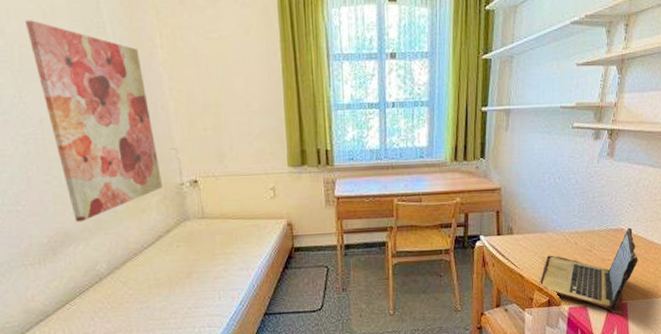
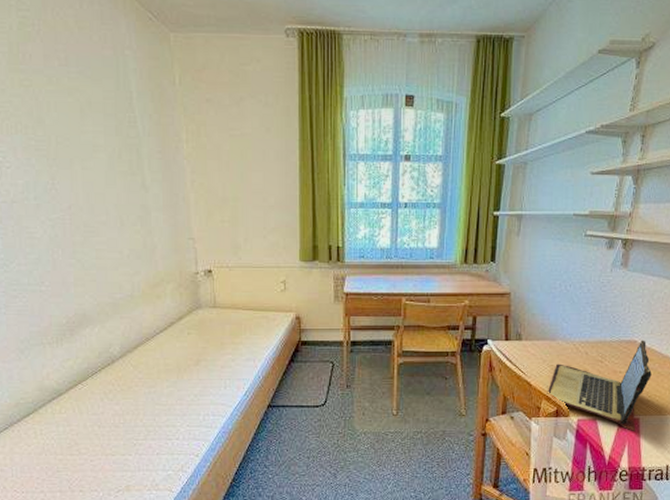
wall art: present [24,20,162,223] -> none [63,113,178,305]

